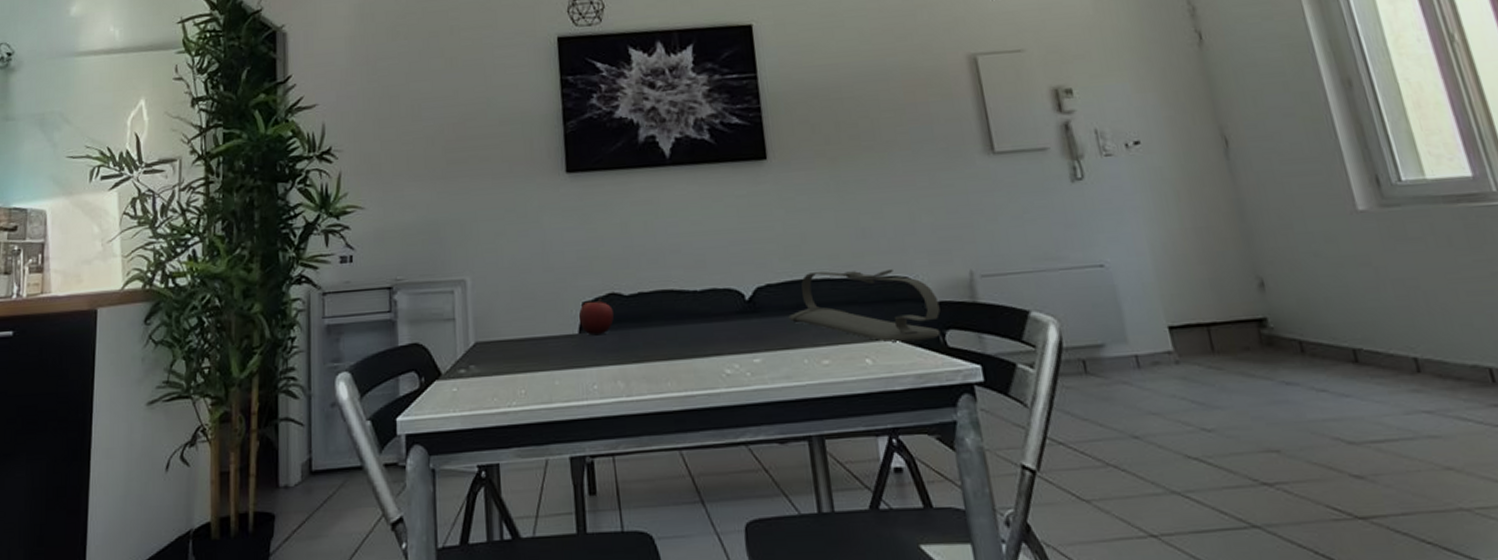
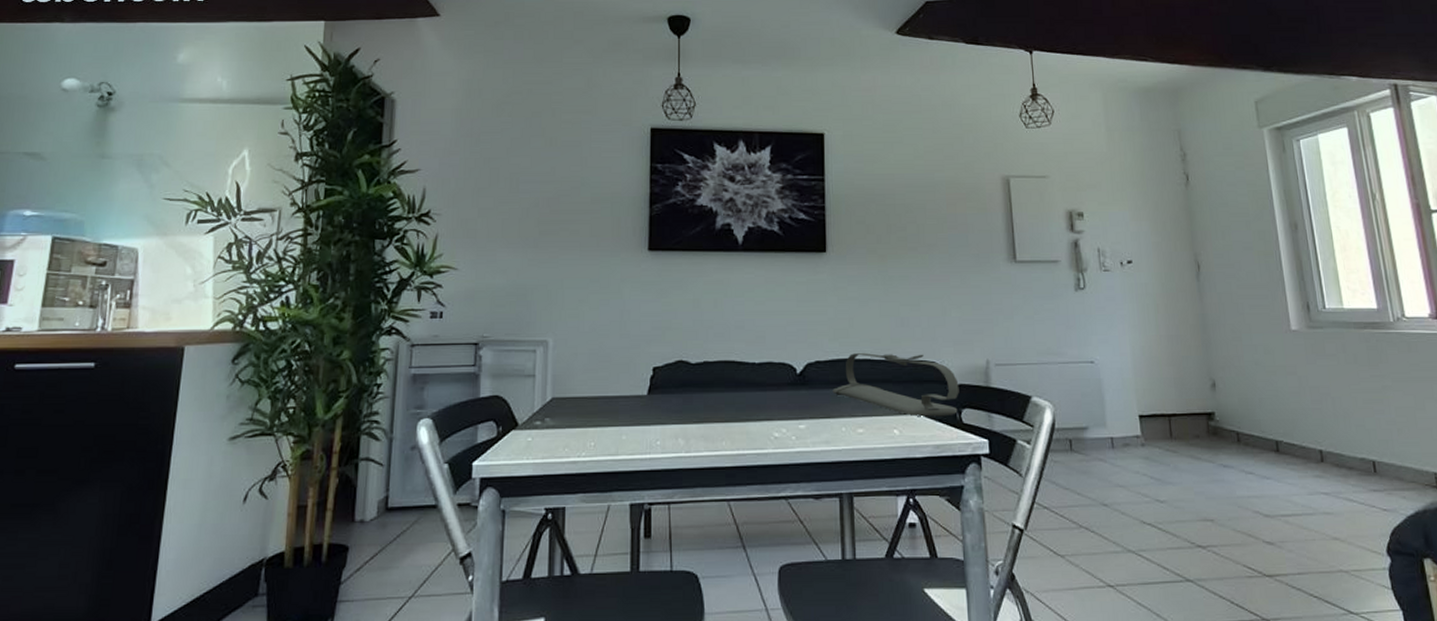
fruit: present [578,299,614,336] -> none [648,365,680,397]

